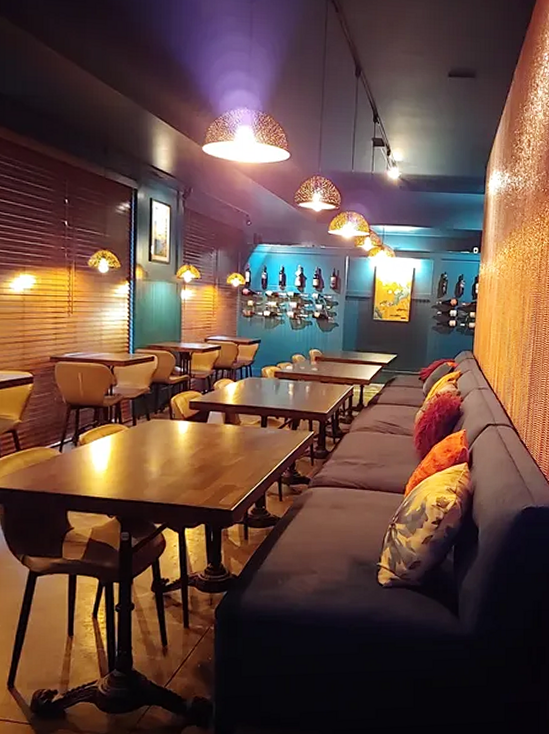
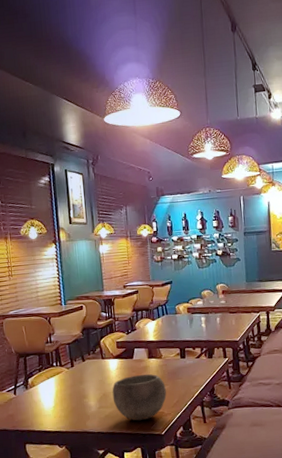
bowl: none [178,441,241,494] -> present [112,374,167,421]

